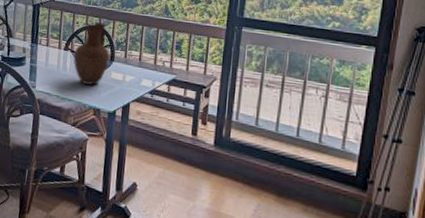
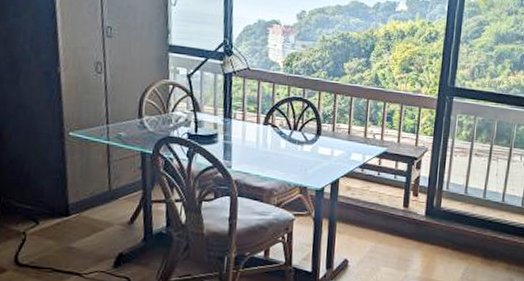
vase: present [73,22,110,86] -> none [274,92,316,163]

